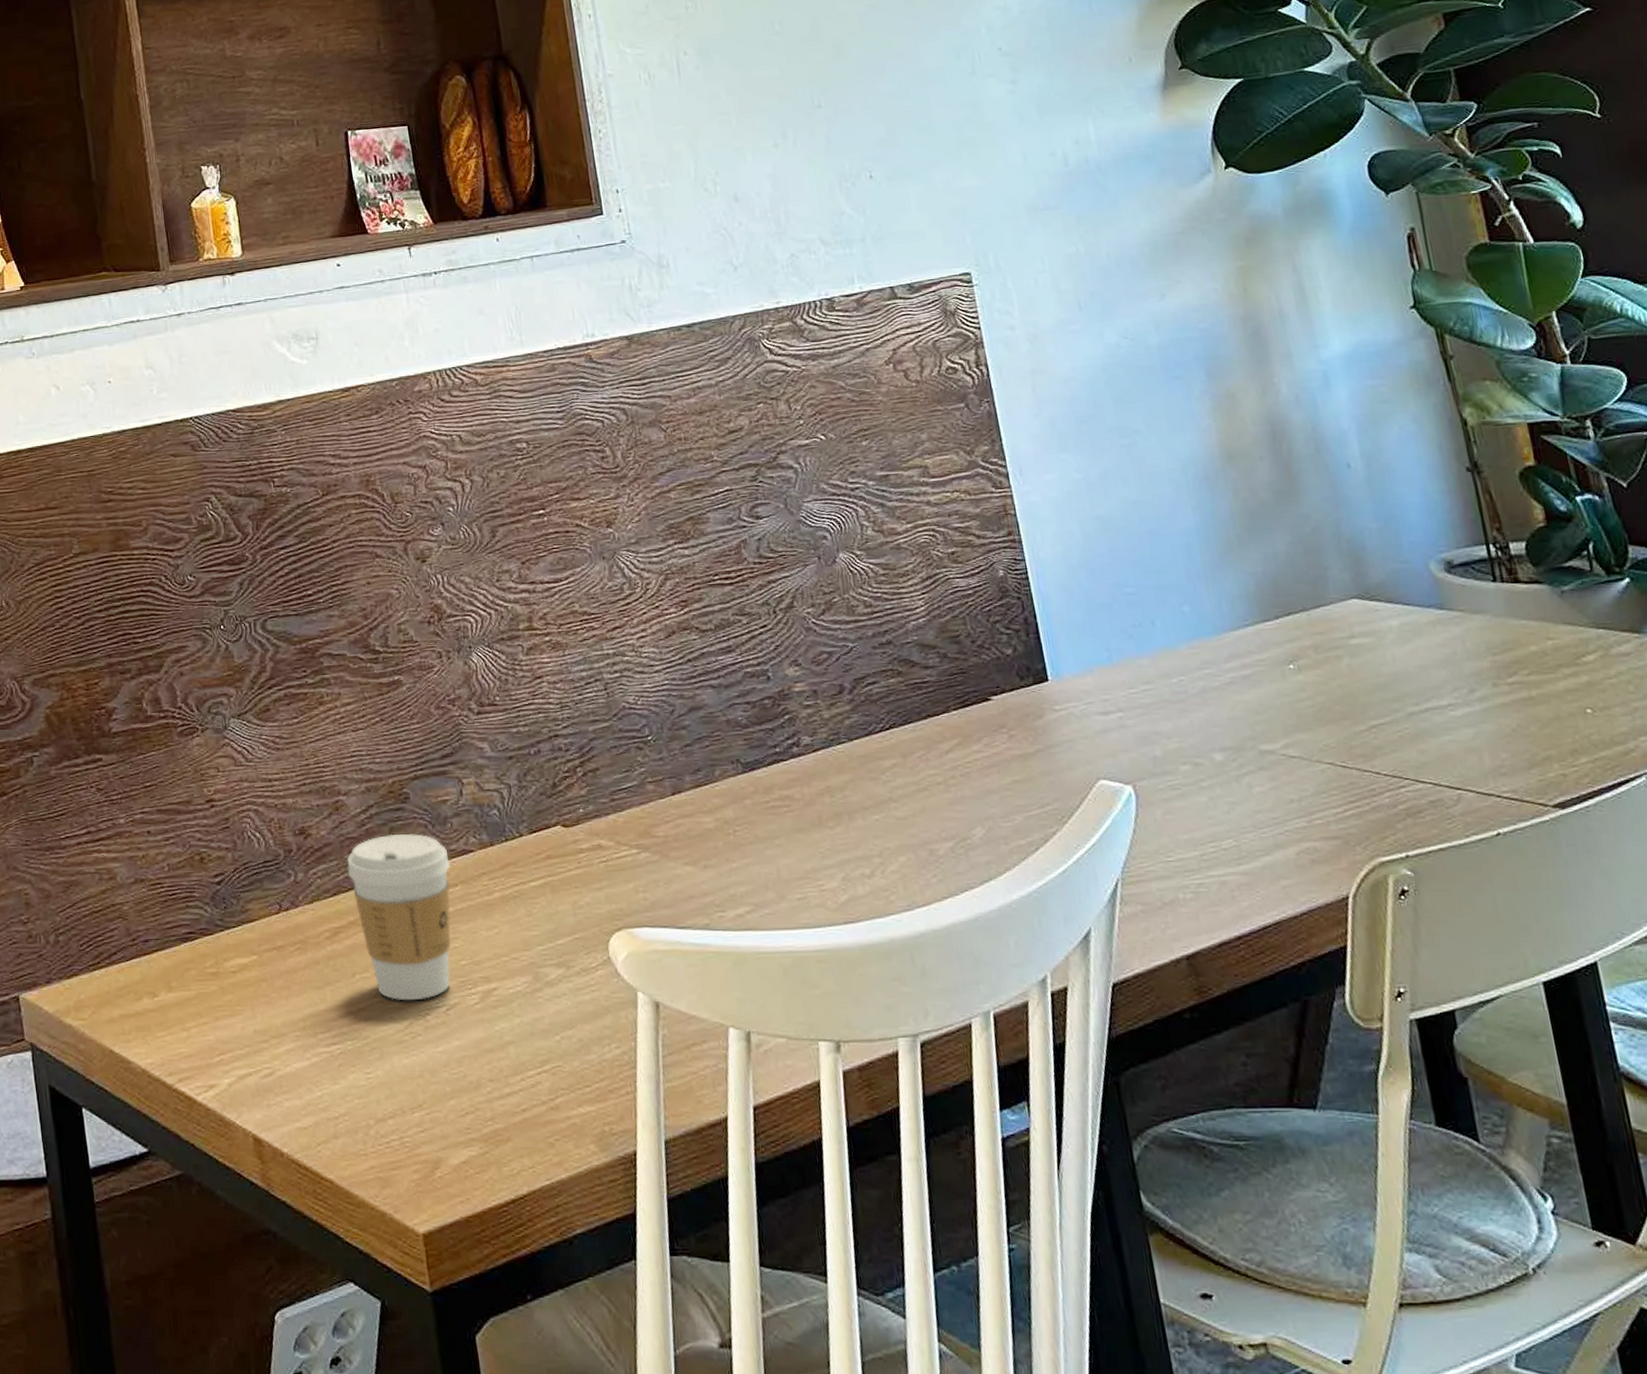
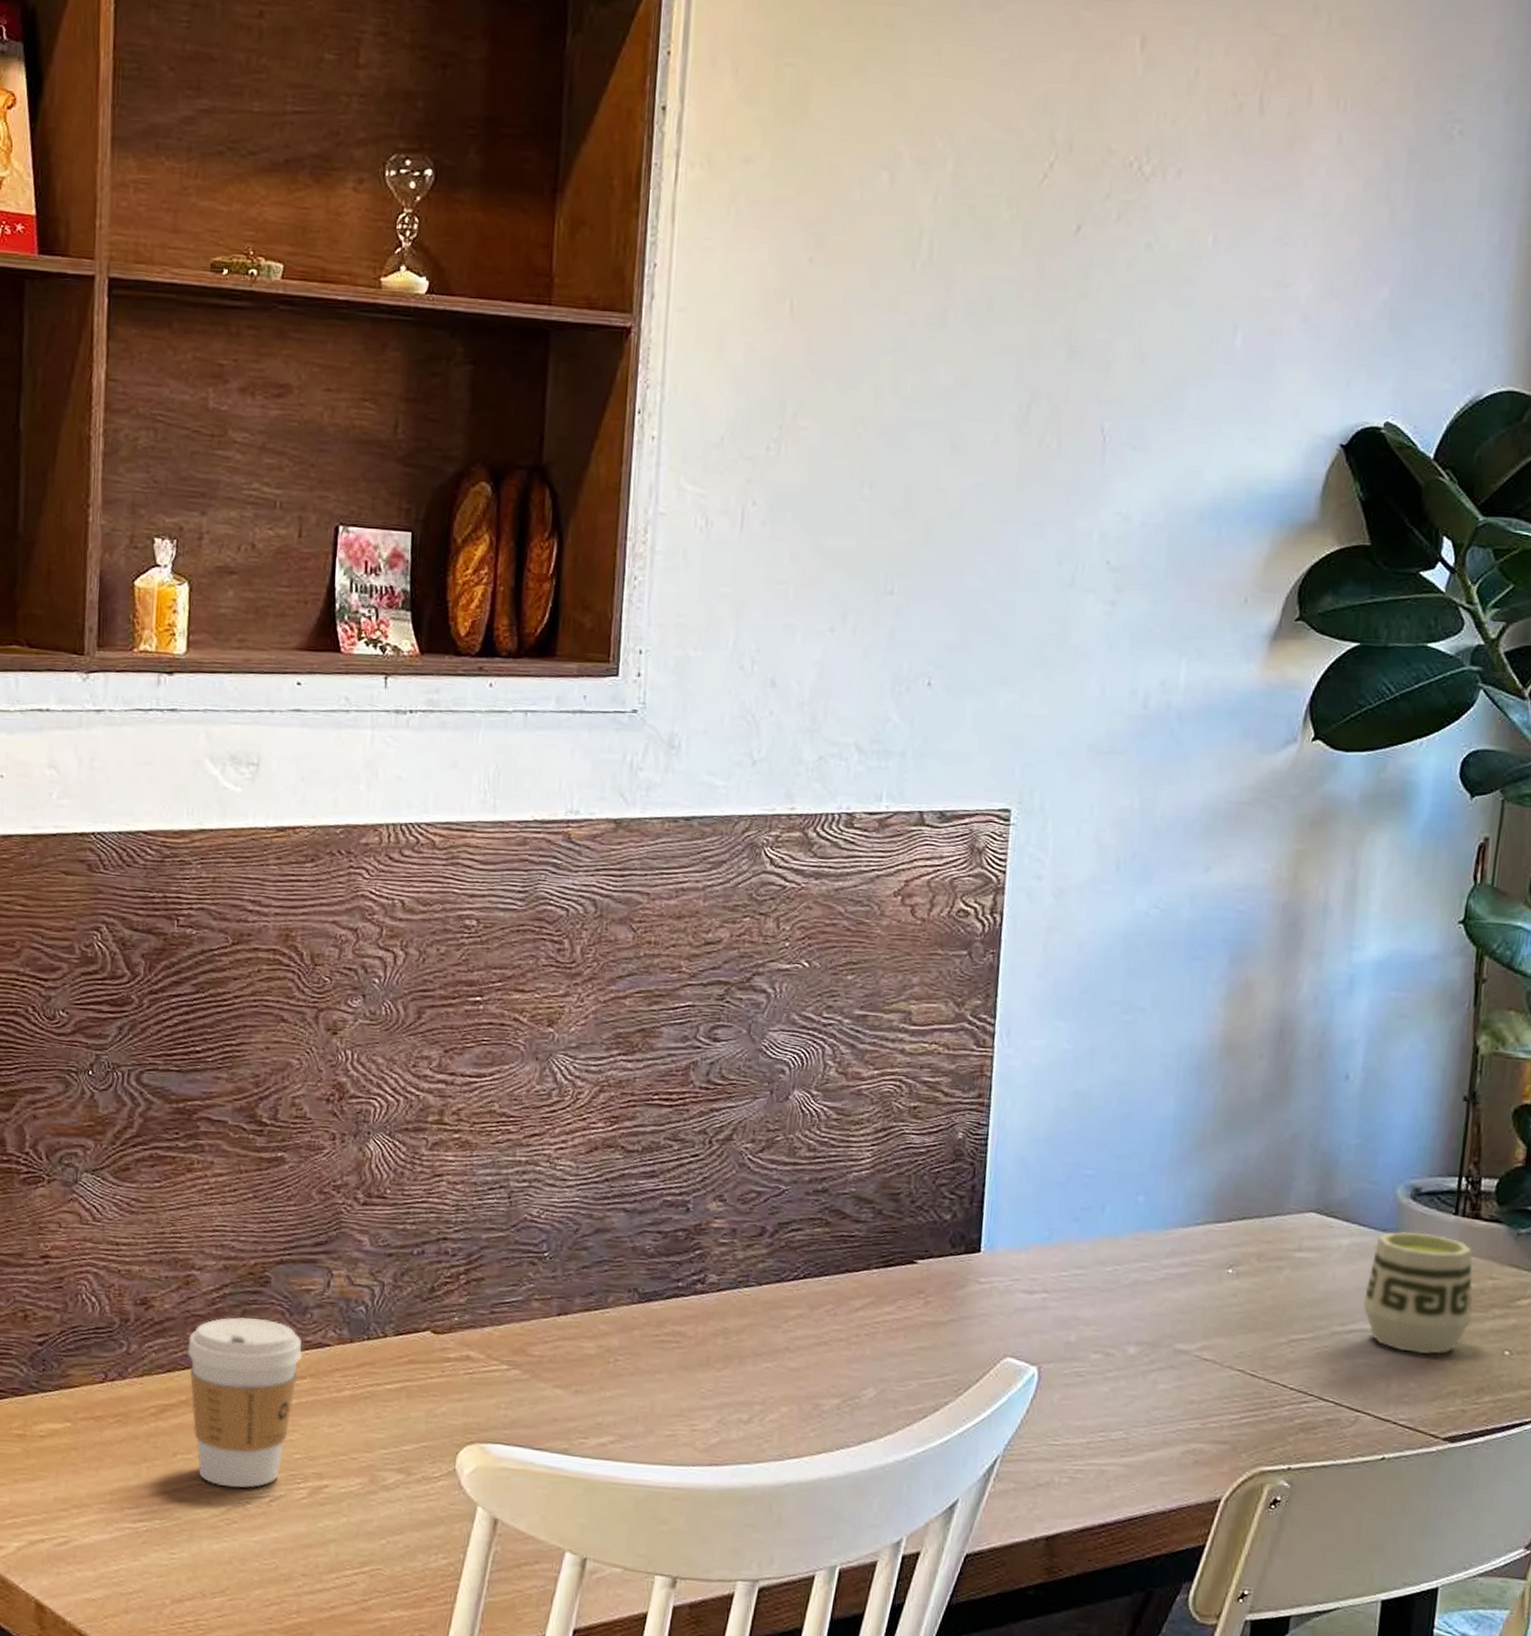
cup: none [1424,603,1544,724] -> present [1363,1231,1473,1355]

